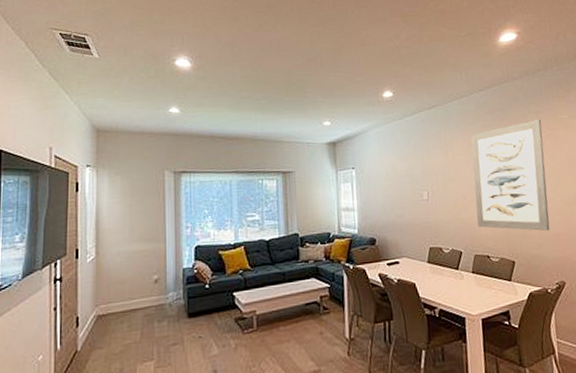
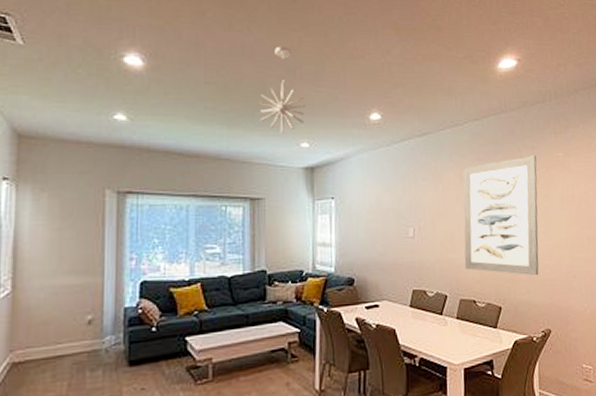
pendant light: none [286,40,325,115] -> present [259,46,305,134]

